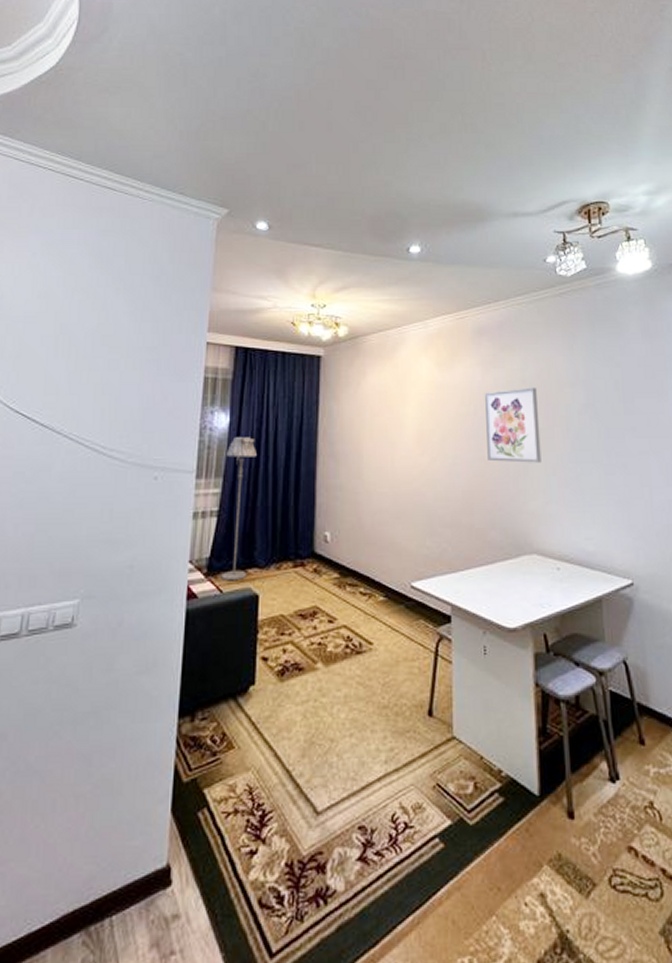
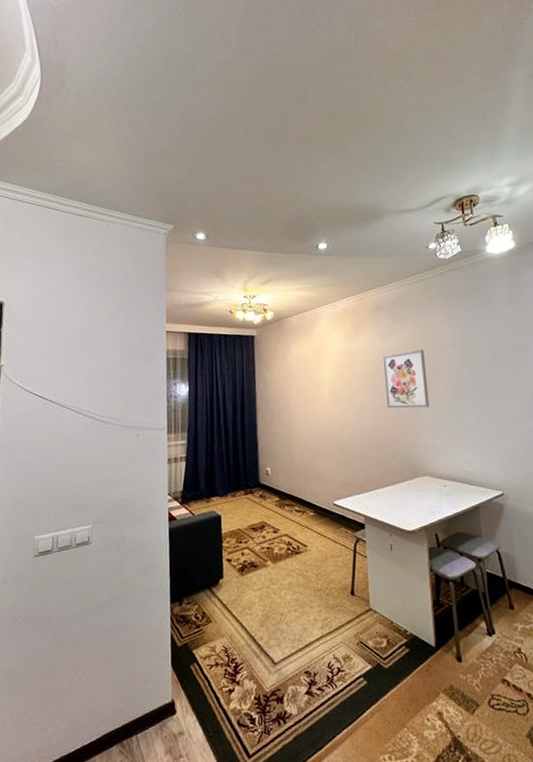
floor lamp: present [221,437,257,581] -> none [188,401,211,507]

